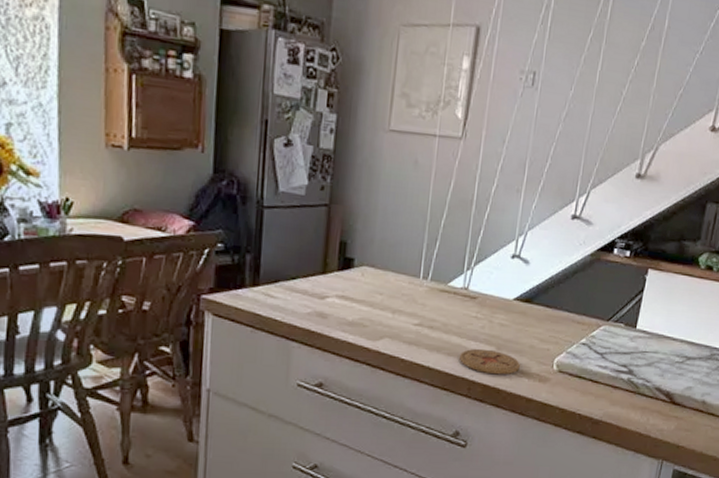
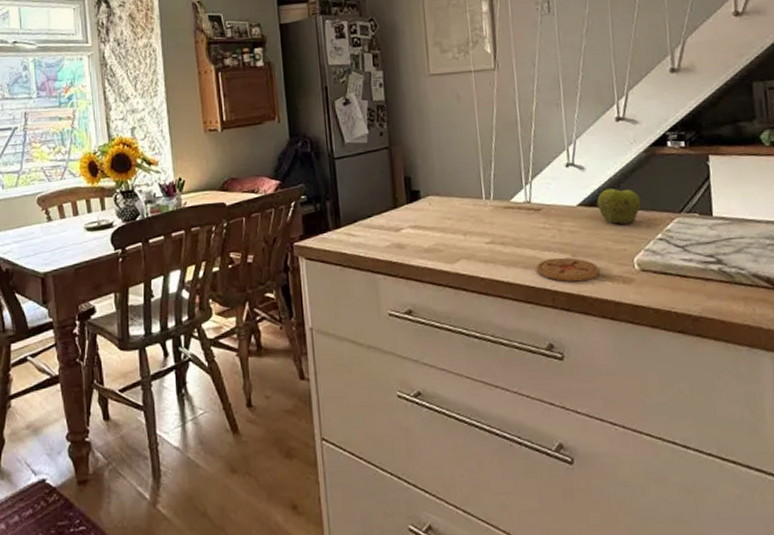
apple: none [532,283,575,325] -> present [596,184,642,225]

